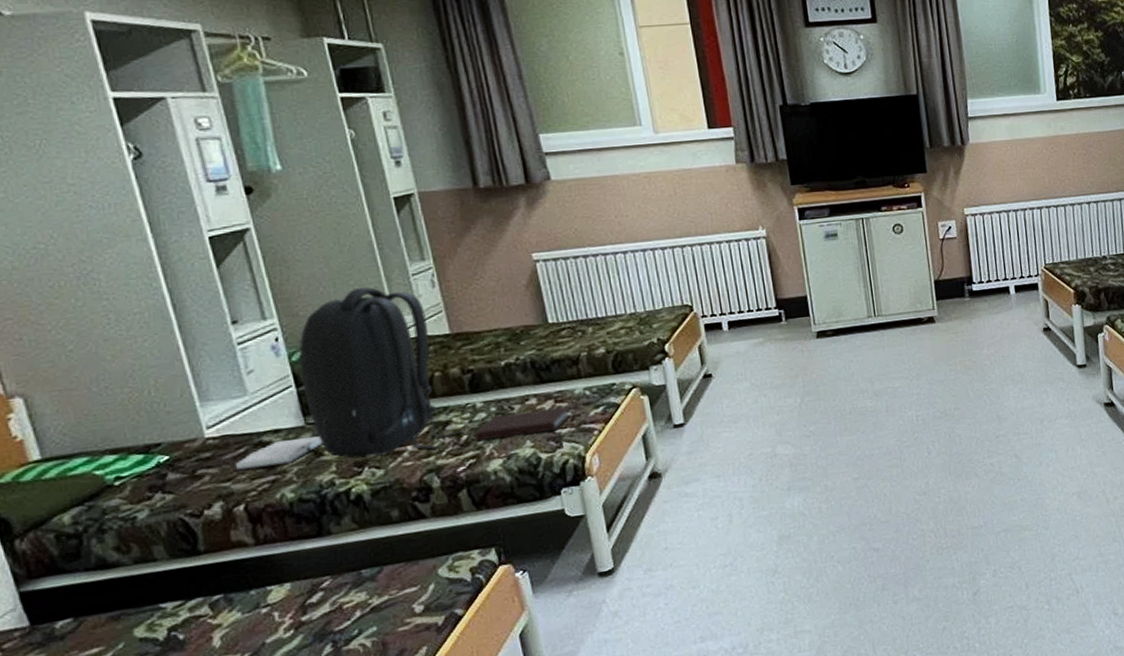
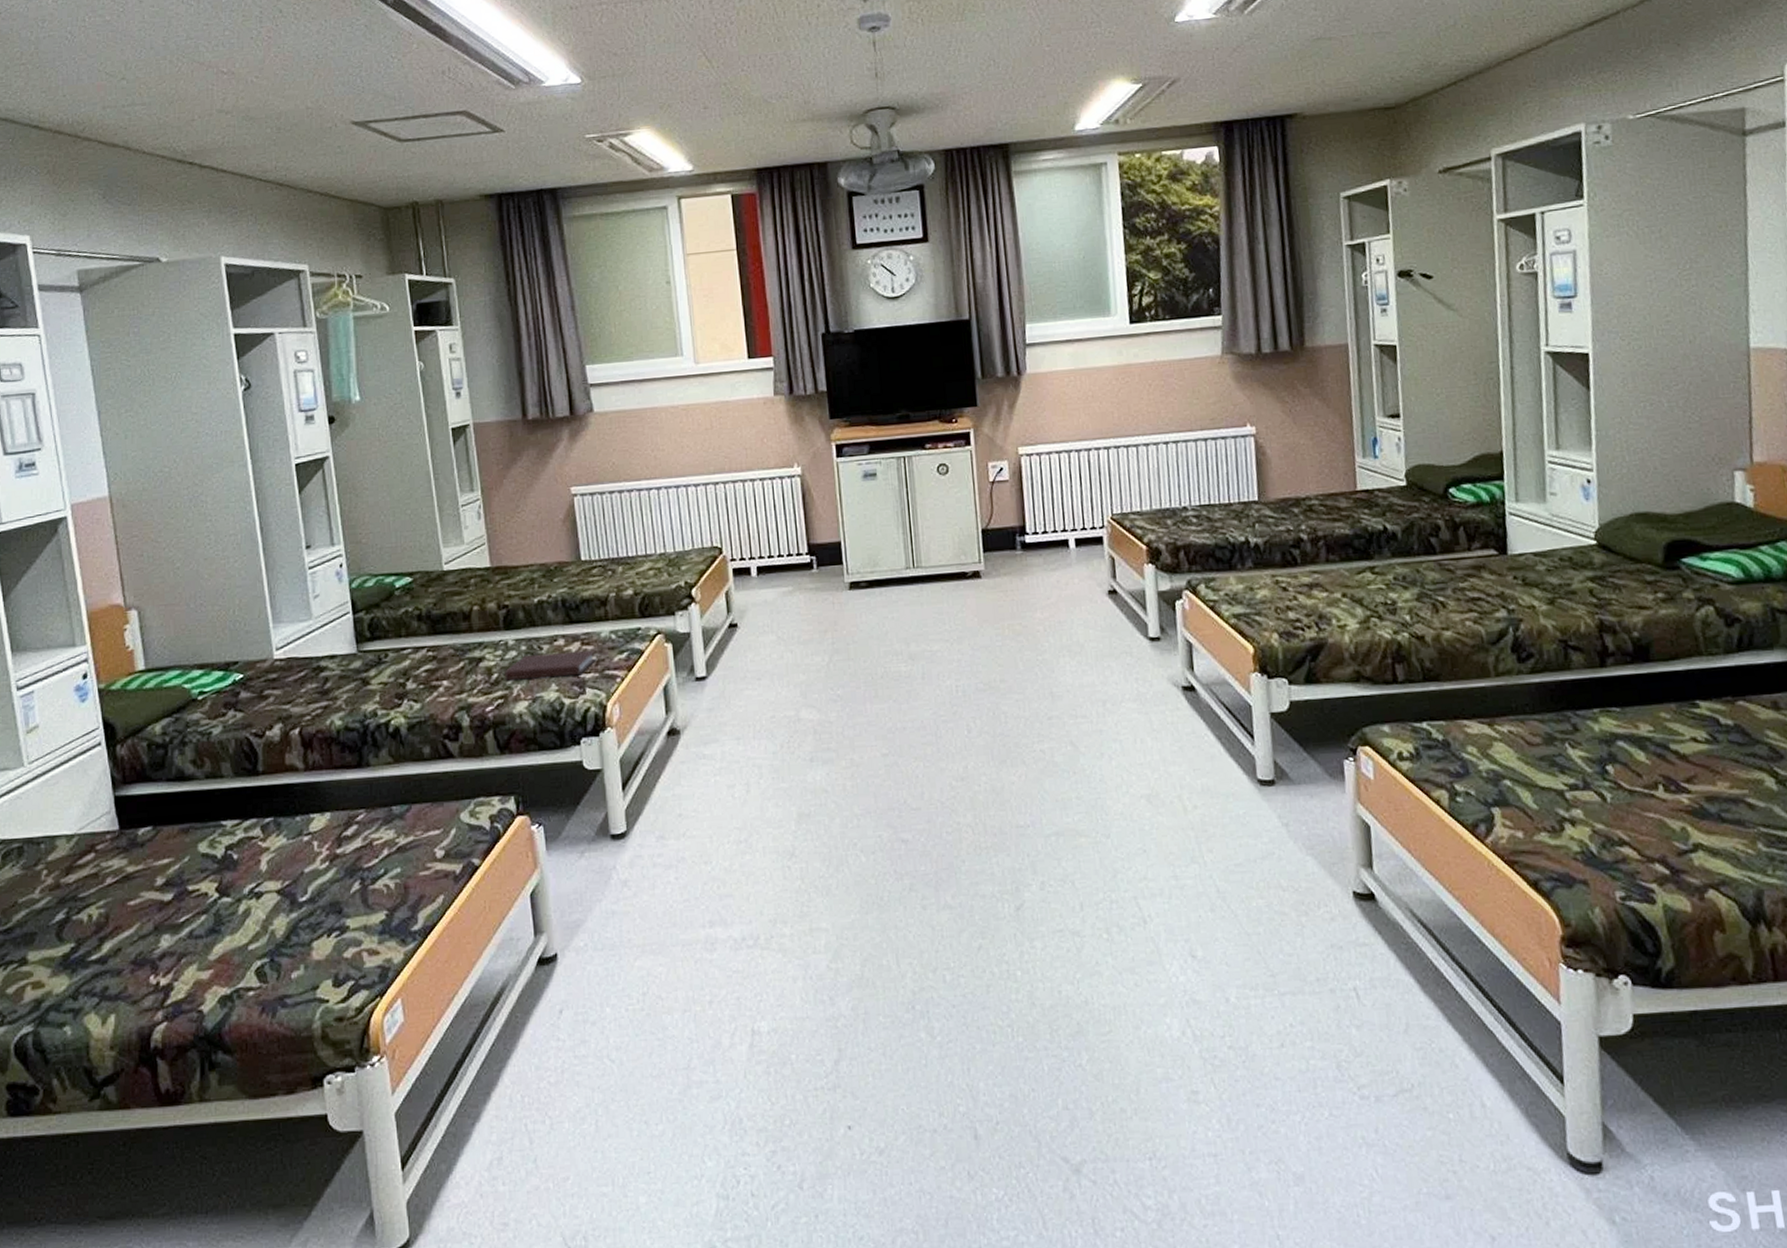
hardback book: present [234,436,324,471] -> none [295,665,371,694]
backpack: present [298,287,464,459] -> none [357,516,495,691]

